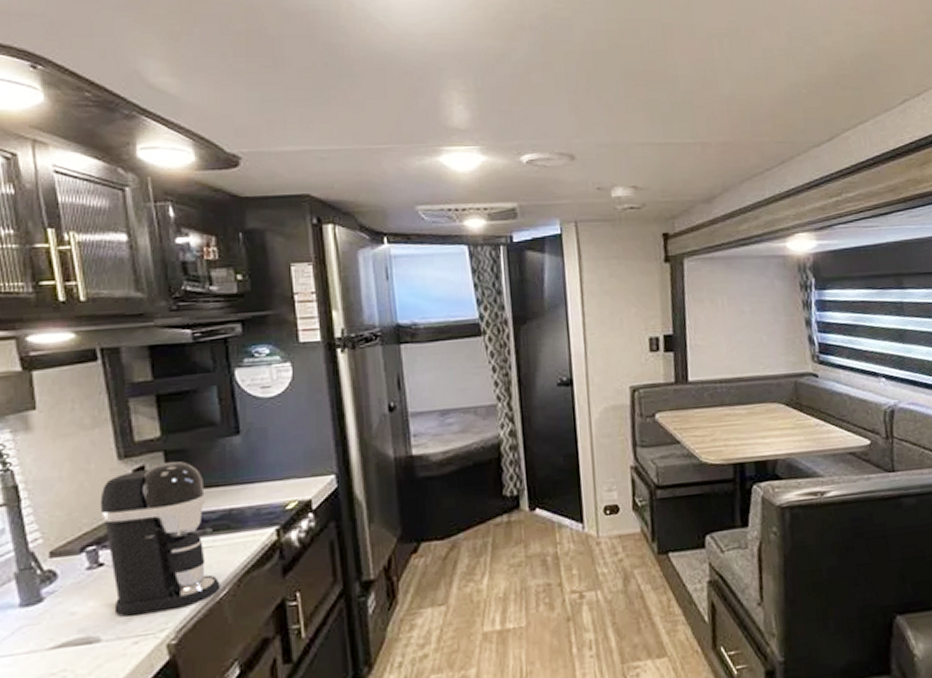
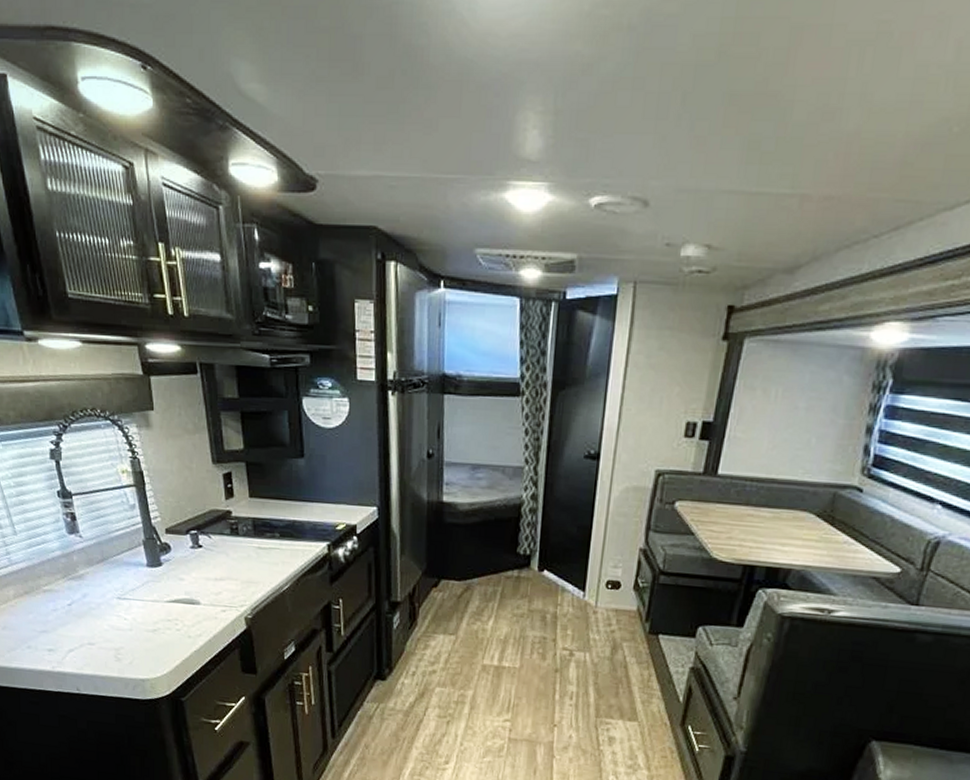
coffee maker: present [100,461,221,616] -> none [199,472,284,592]

